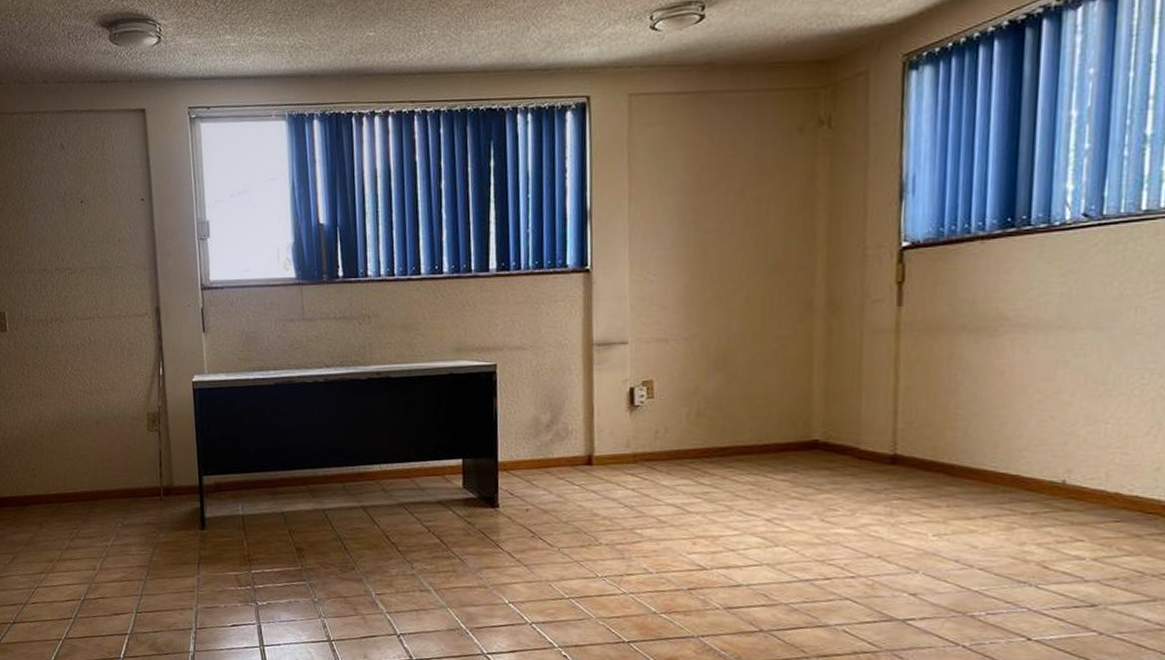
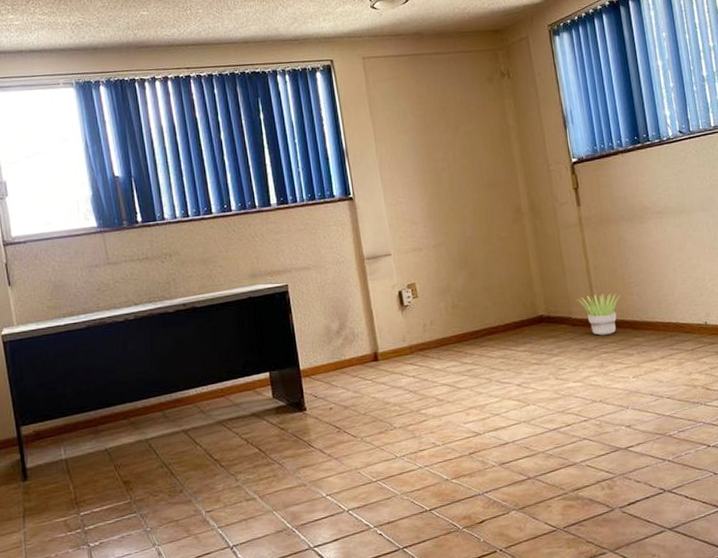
potted plant: none [872,423,938,477] -> present [578,293,621,336]

